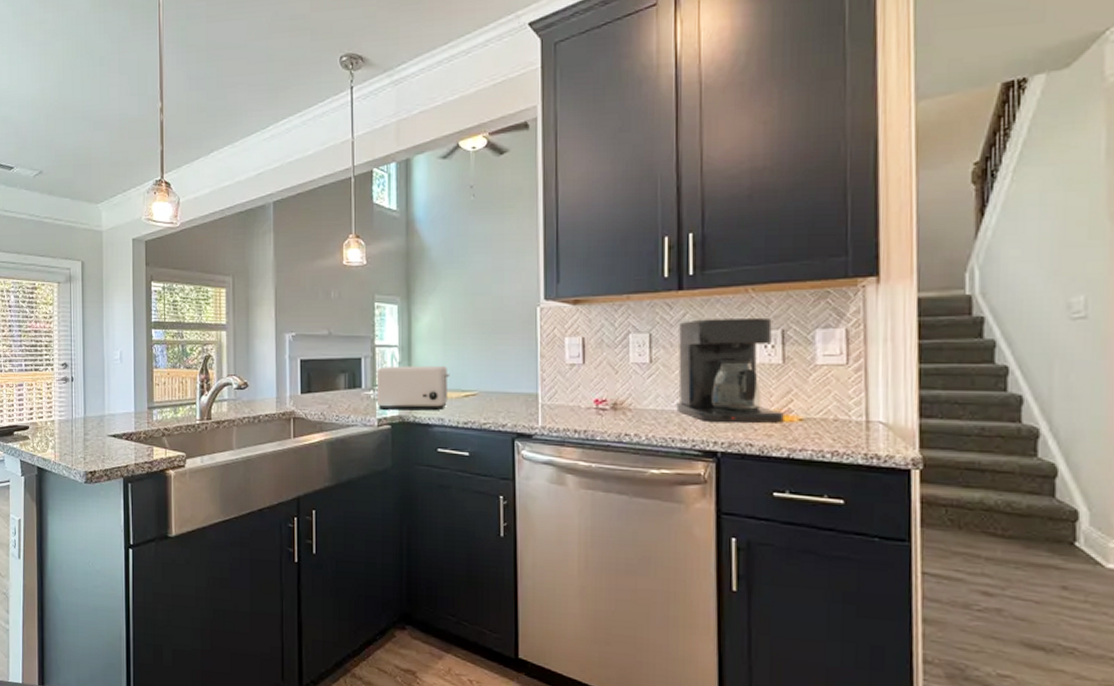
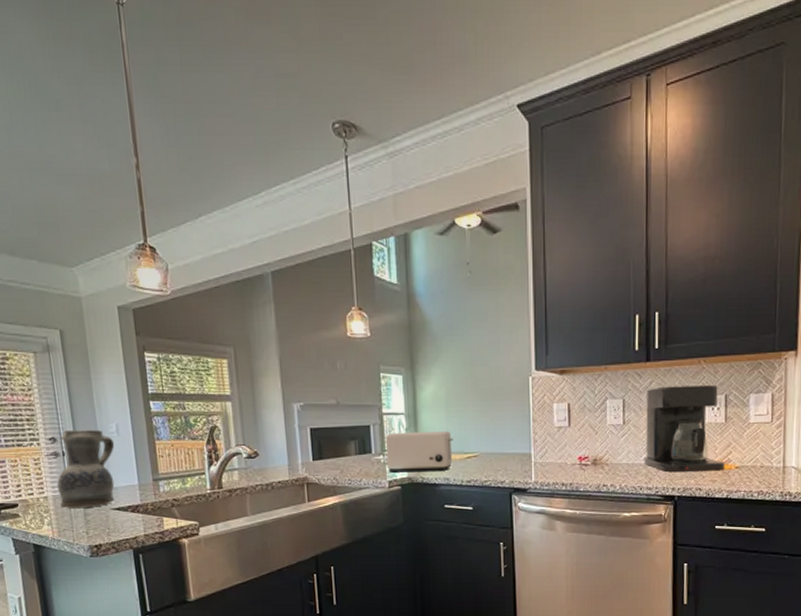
ceramic jug: none [64,355,117,434] -> present [57,429,115,509]

